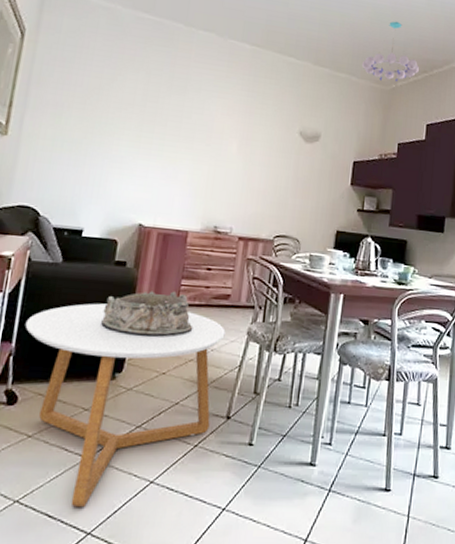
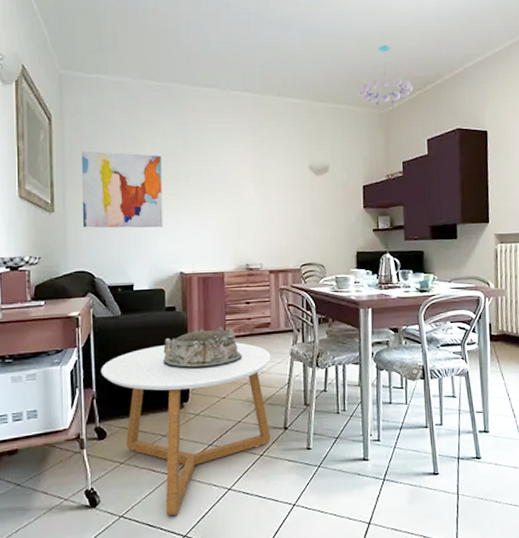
wall art: none [37,74,141,172] -> present [81,151,163,228]

